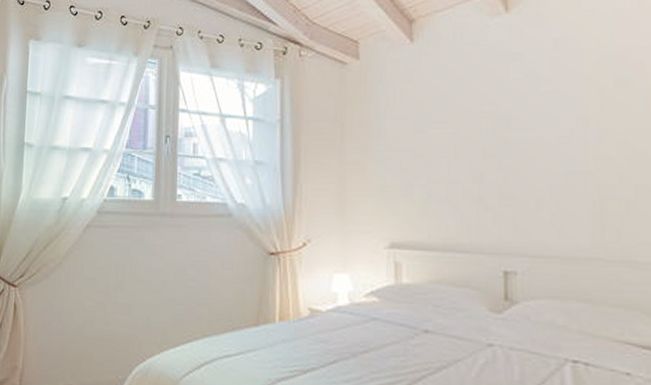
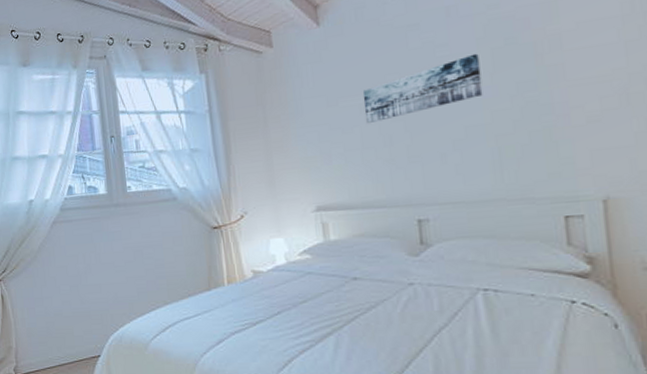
wall art: none [454,93,588,157] -> present [362,53,483,124]

